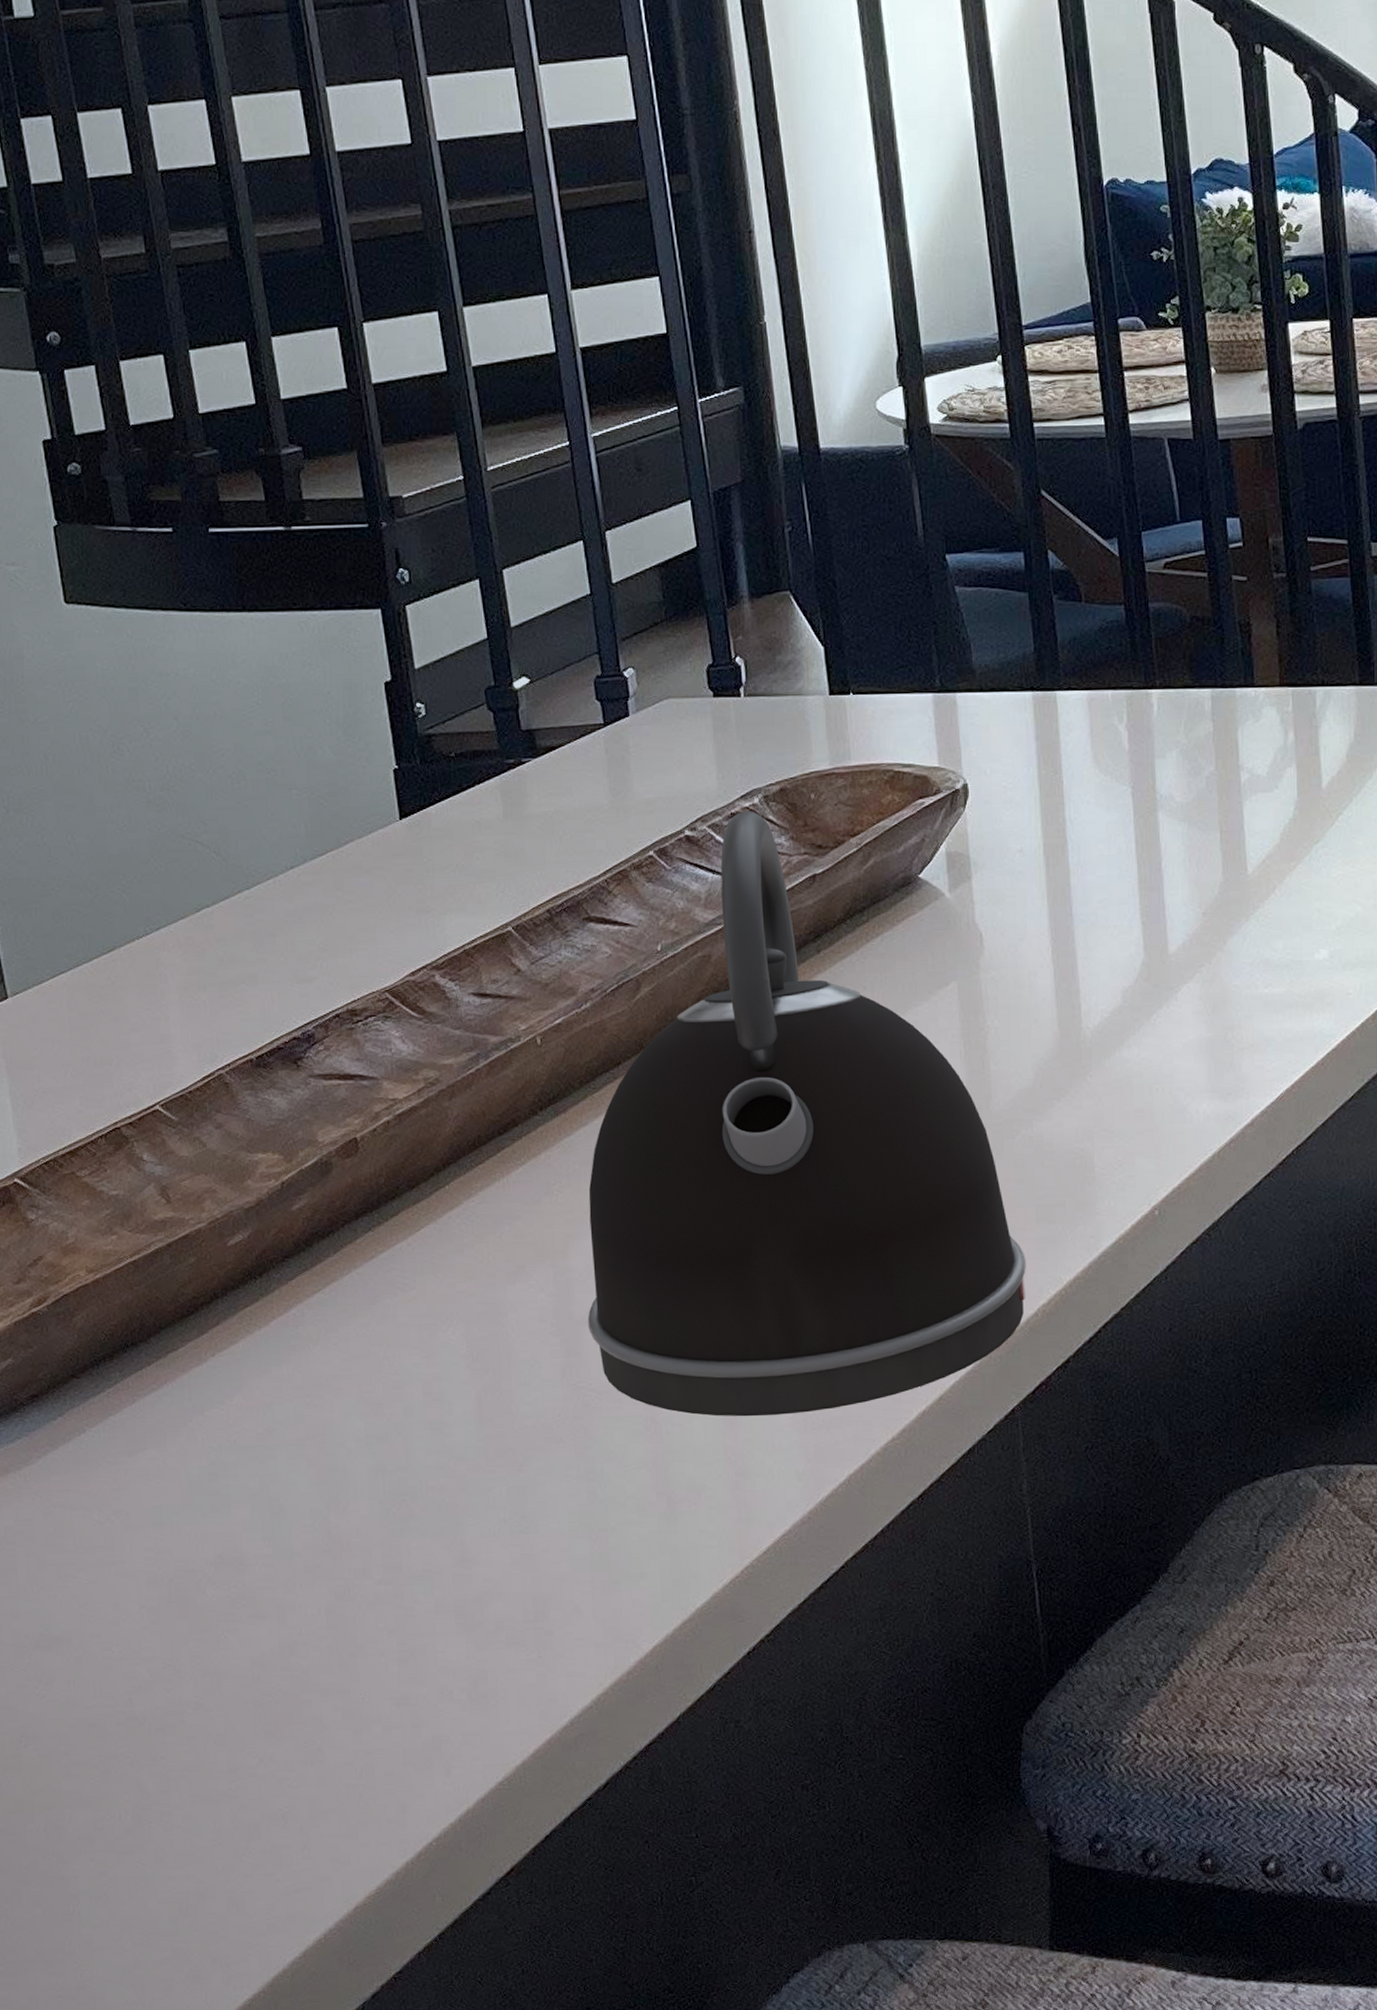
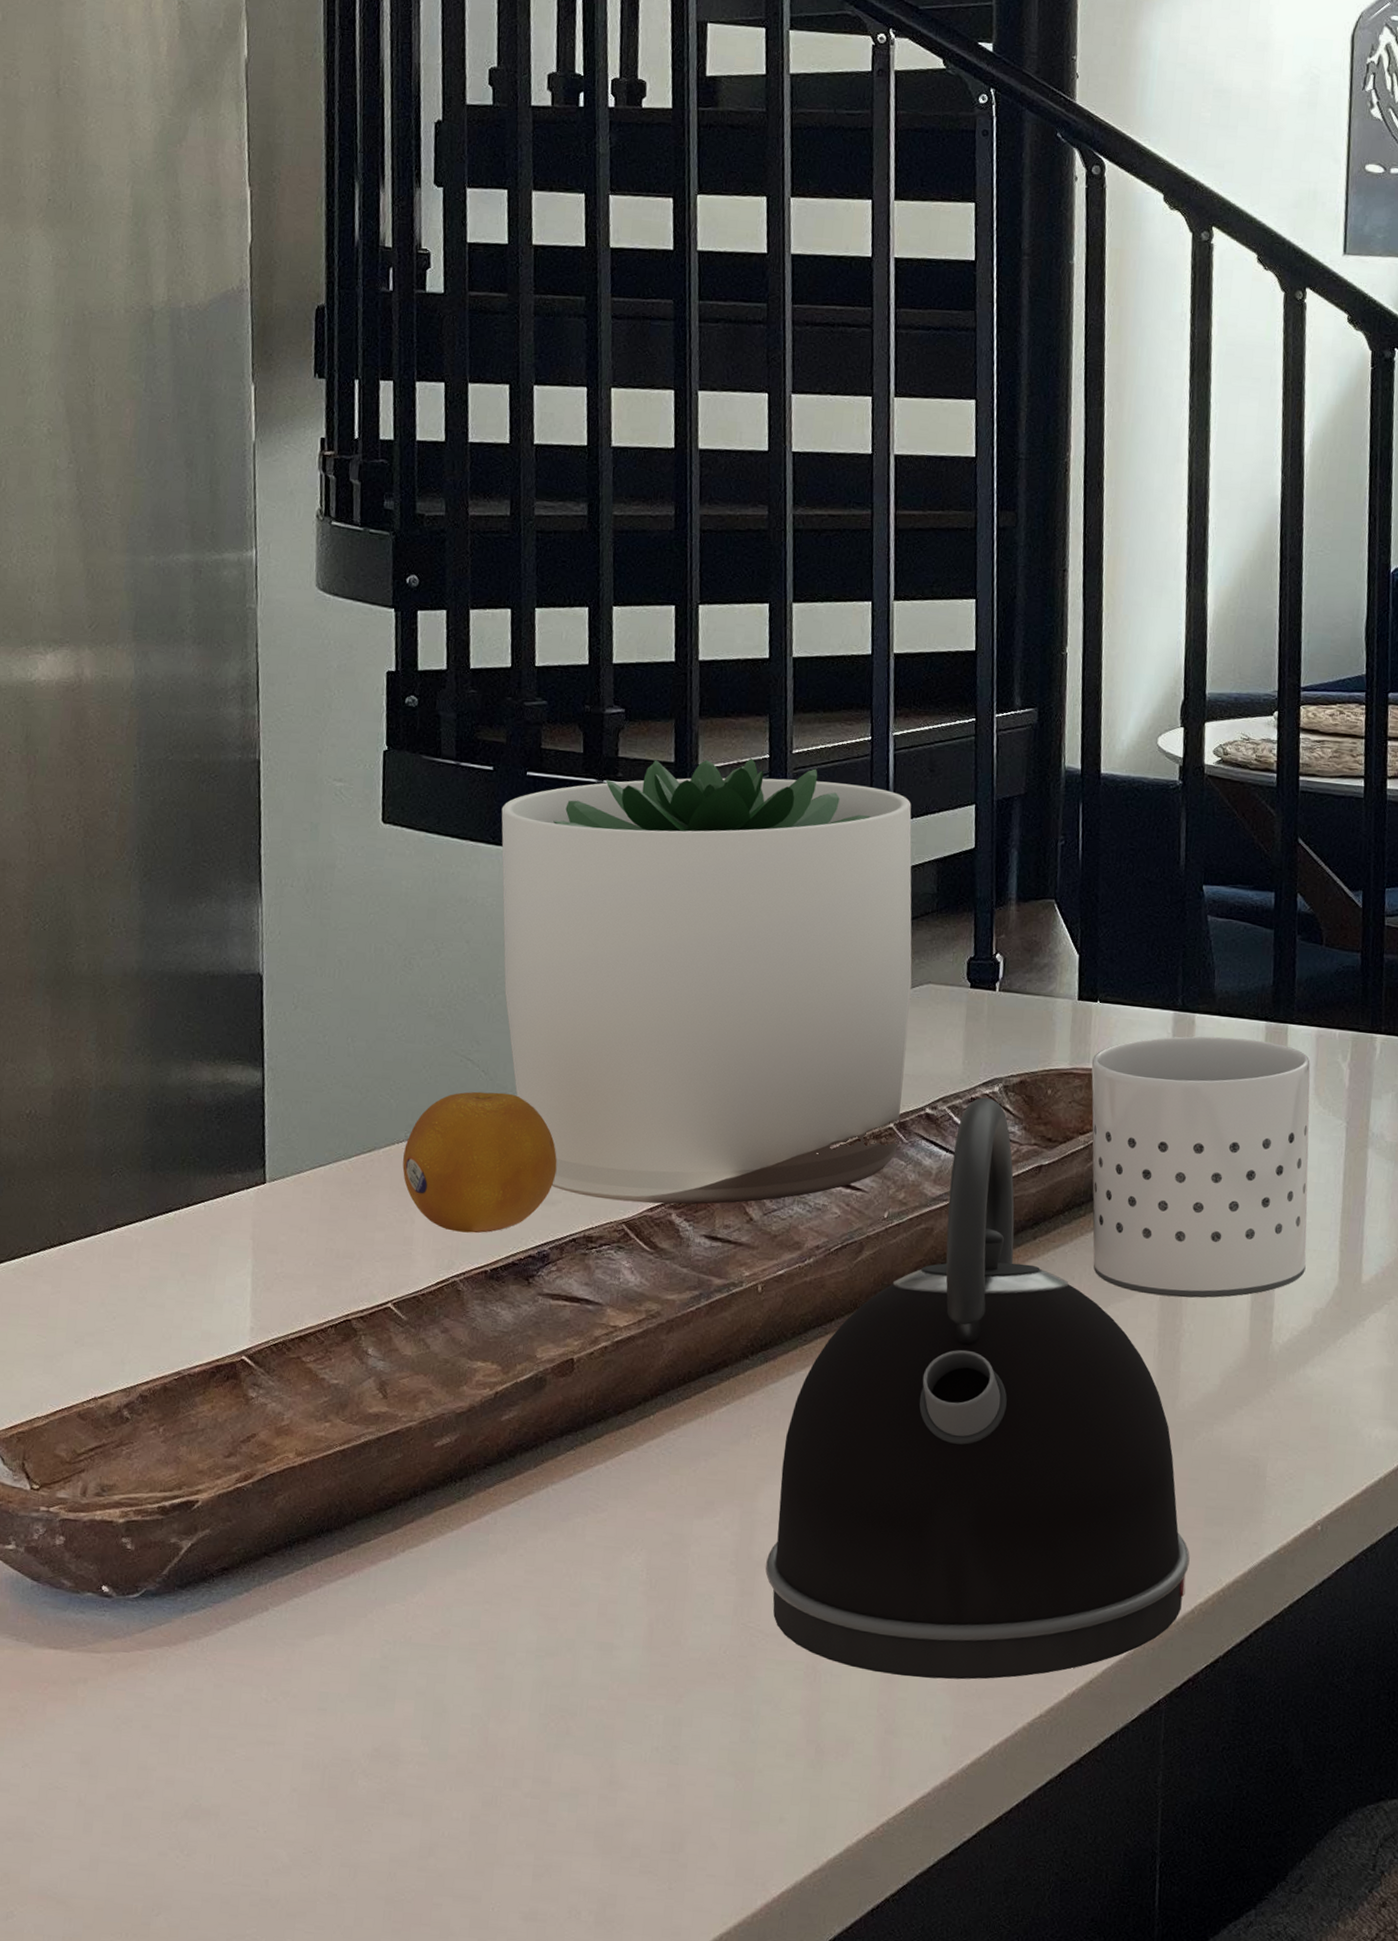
fruit: none [145,872,308,1023] -> present [402,1091,557,1233]
planter: none [188,482,662,969] -> present [501,758,912,1205]
mug: none [853,712,1108,995] -> present [1091,1036,1311,1298]

